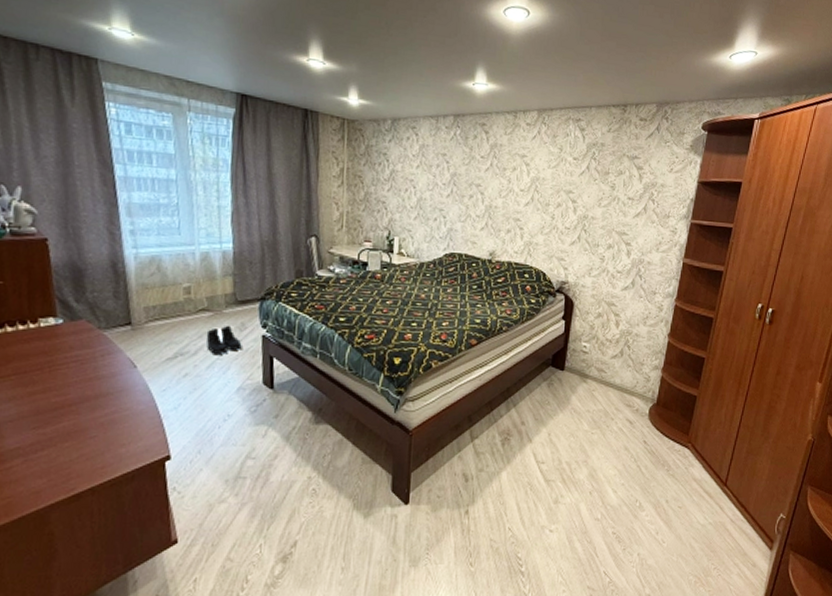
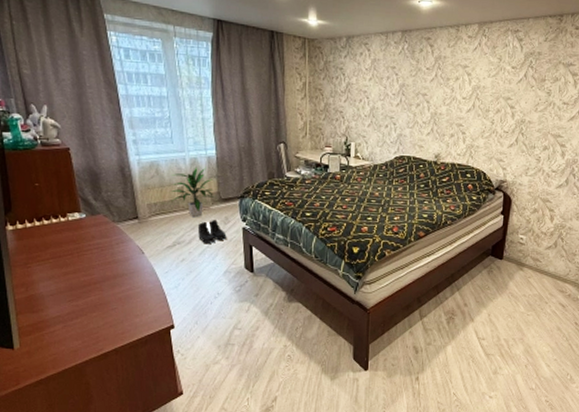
indoor plant: none [174,262,229,324] -> present [170,167,215,218]

